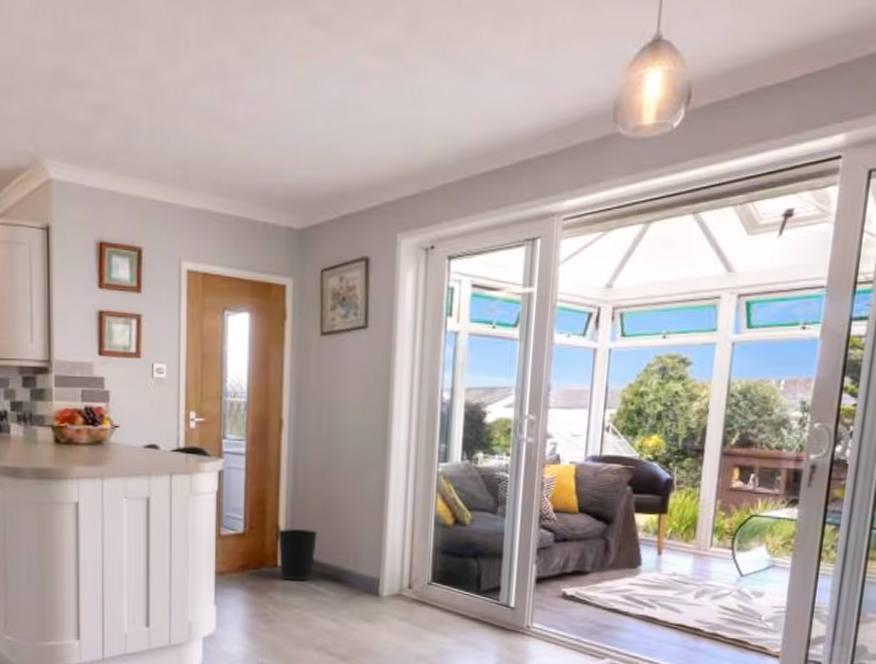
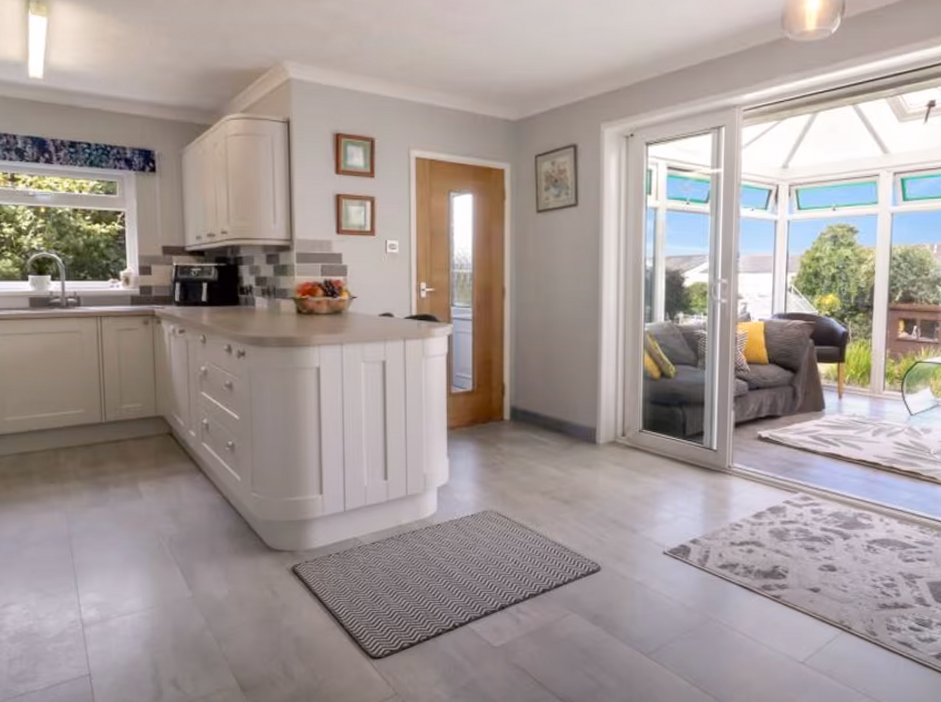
wastebasket: present [277,528,318,581] -> none [503,385,540,432]

